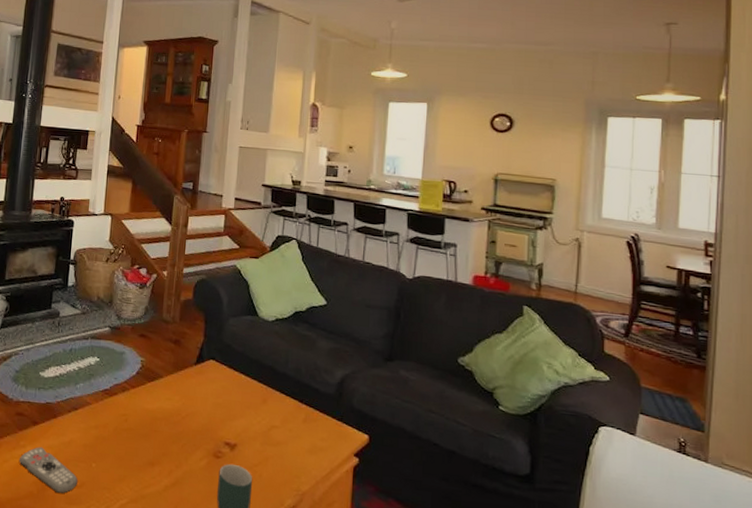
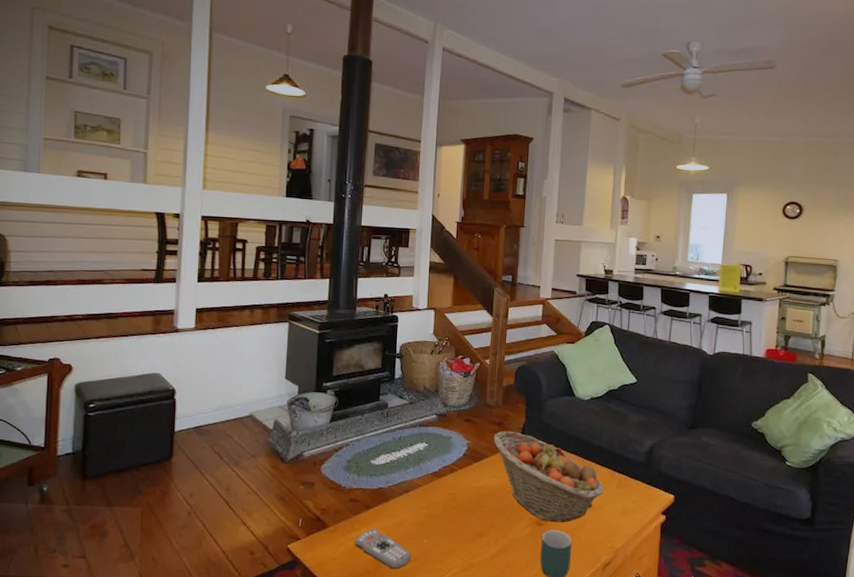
fruit basket: none [169,349,289,457] -> present [493,430,604,523]

